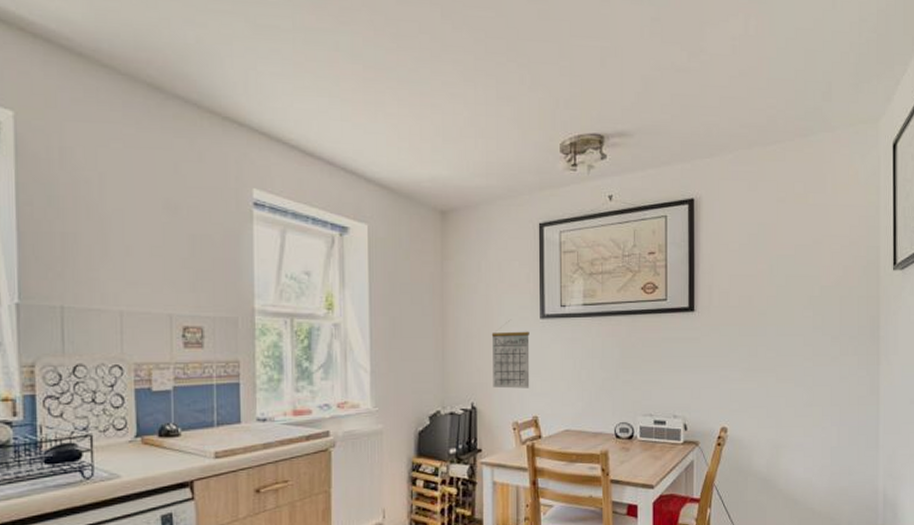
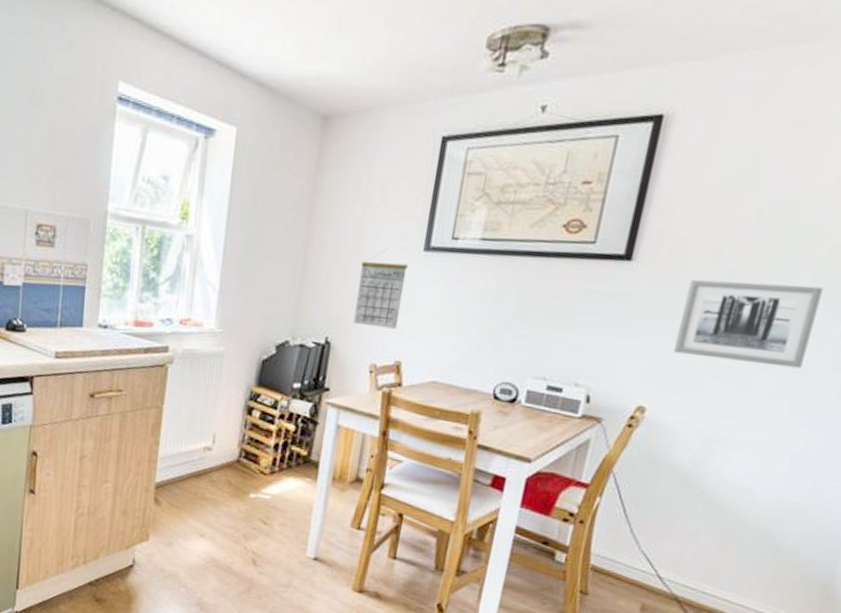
wall art: none [736,318,822,382] -> present [673,279,824,369]

